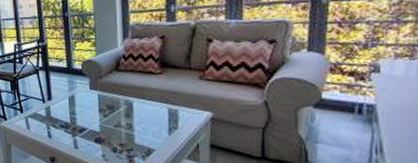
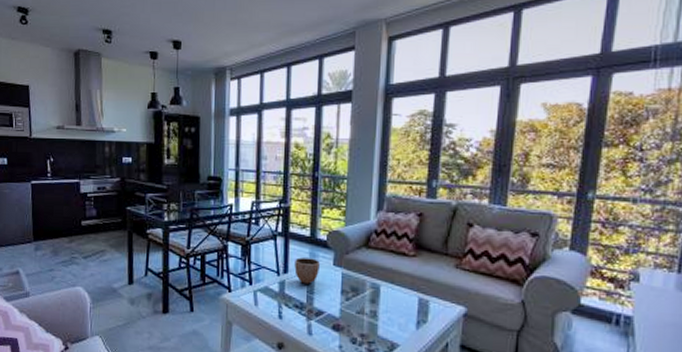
decorative bowl: none [56,85,78,107] -> present [294,257,320,284]

